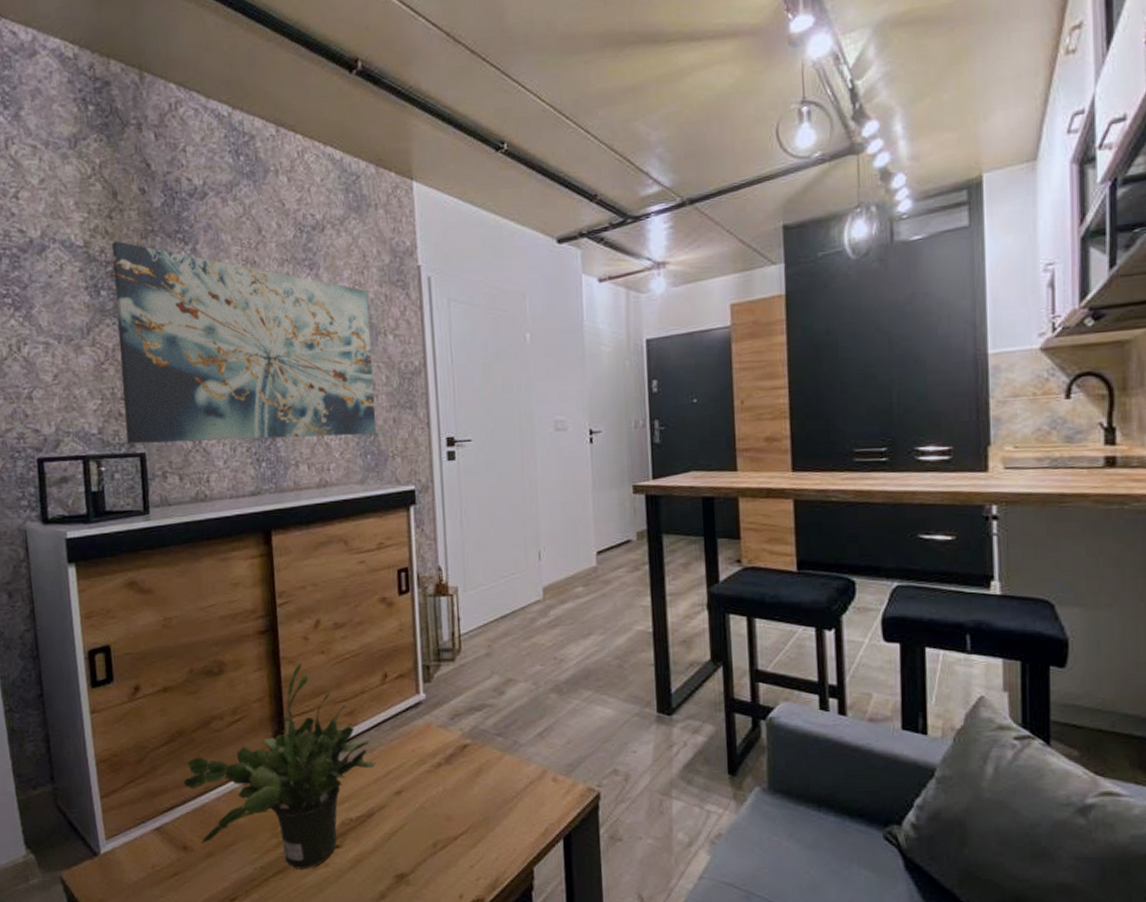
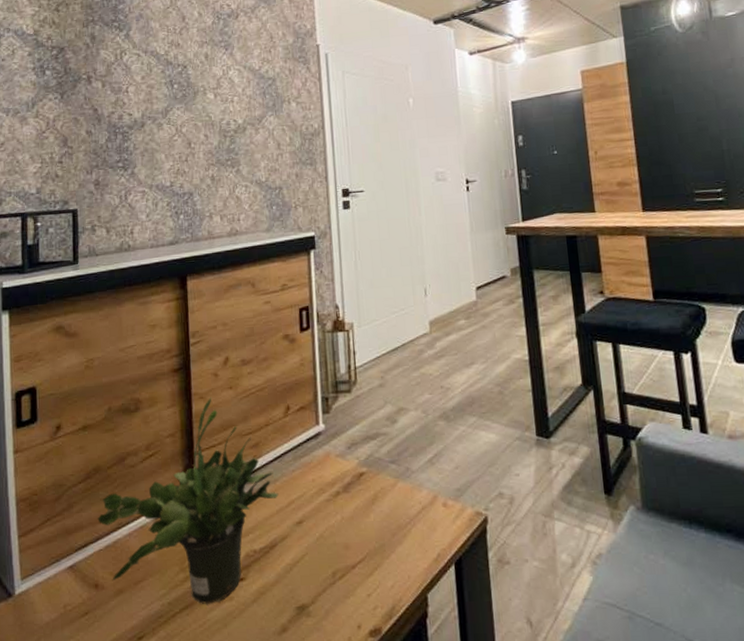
wall art: present [111,241,377,444] -> none [57,29,281,202]

